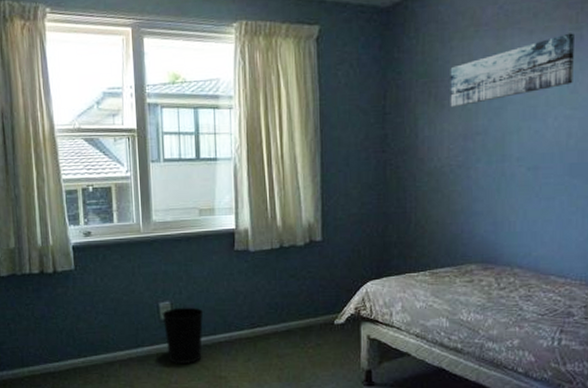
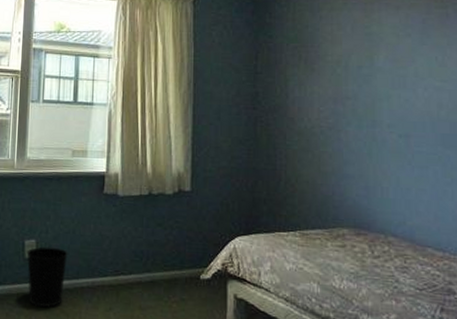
wall art: present [450,33,574,108] -> none [320,11,441,72]

